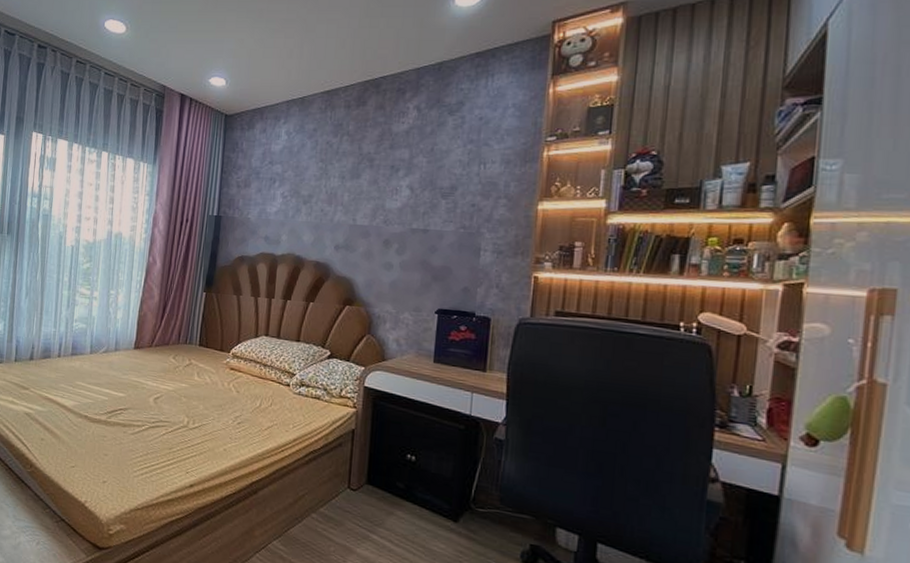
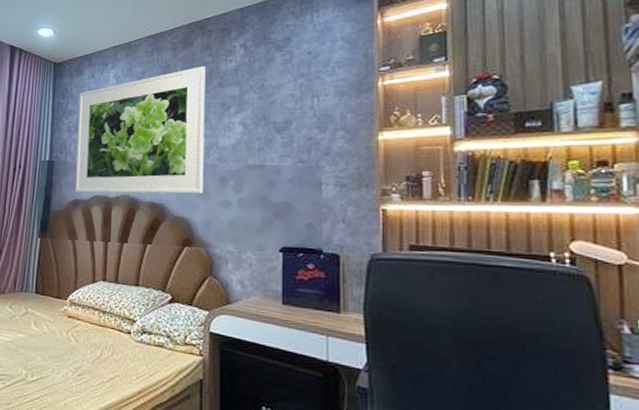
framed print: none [241,127,378,255] -> present [74,66,205,194]

